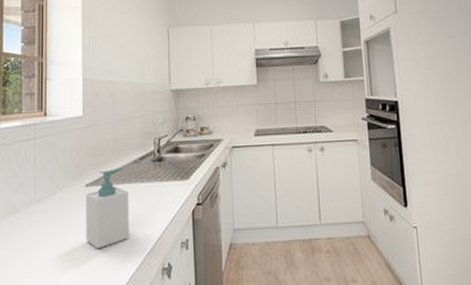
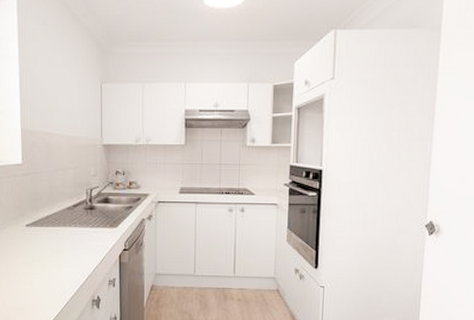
soap bottle: present [85,167,129,249] -> none [26,212,64,280]

